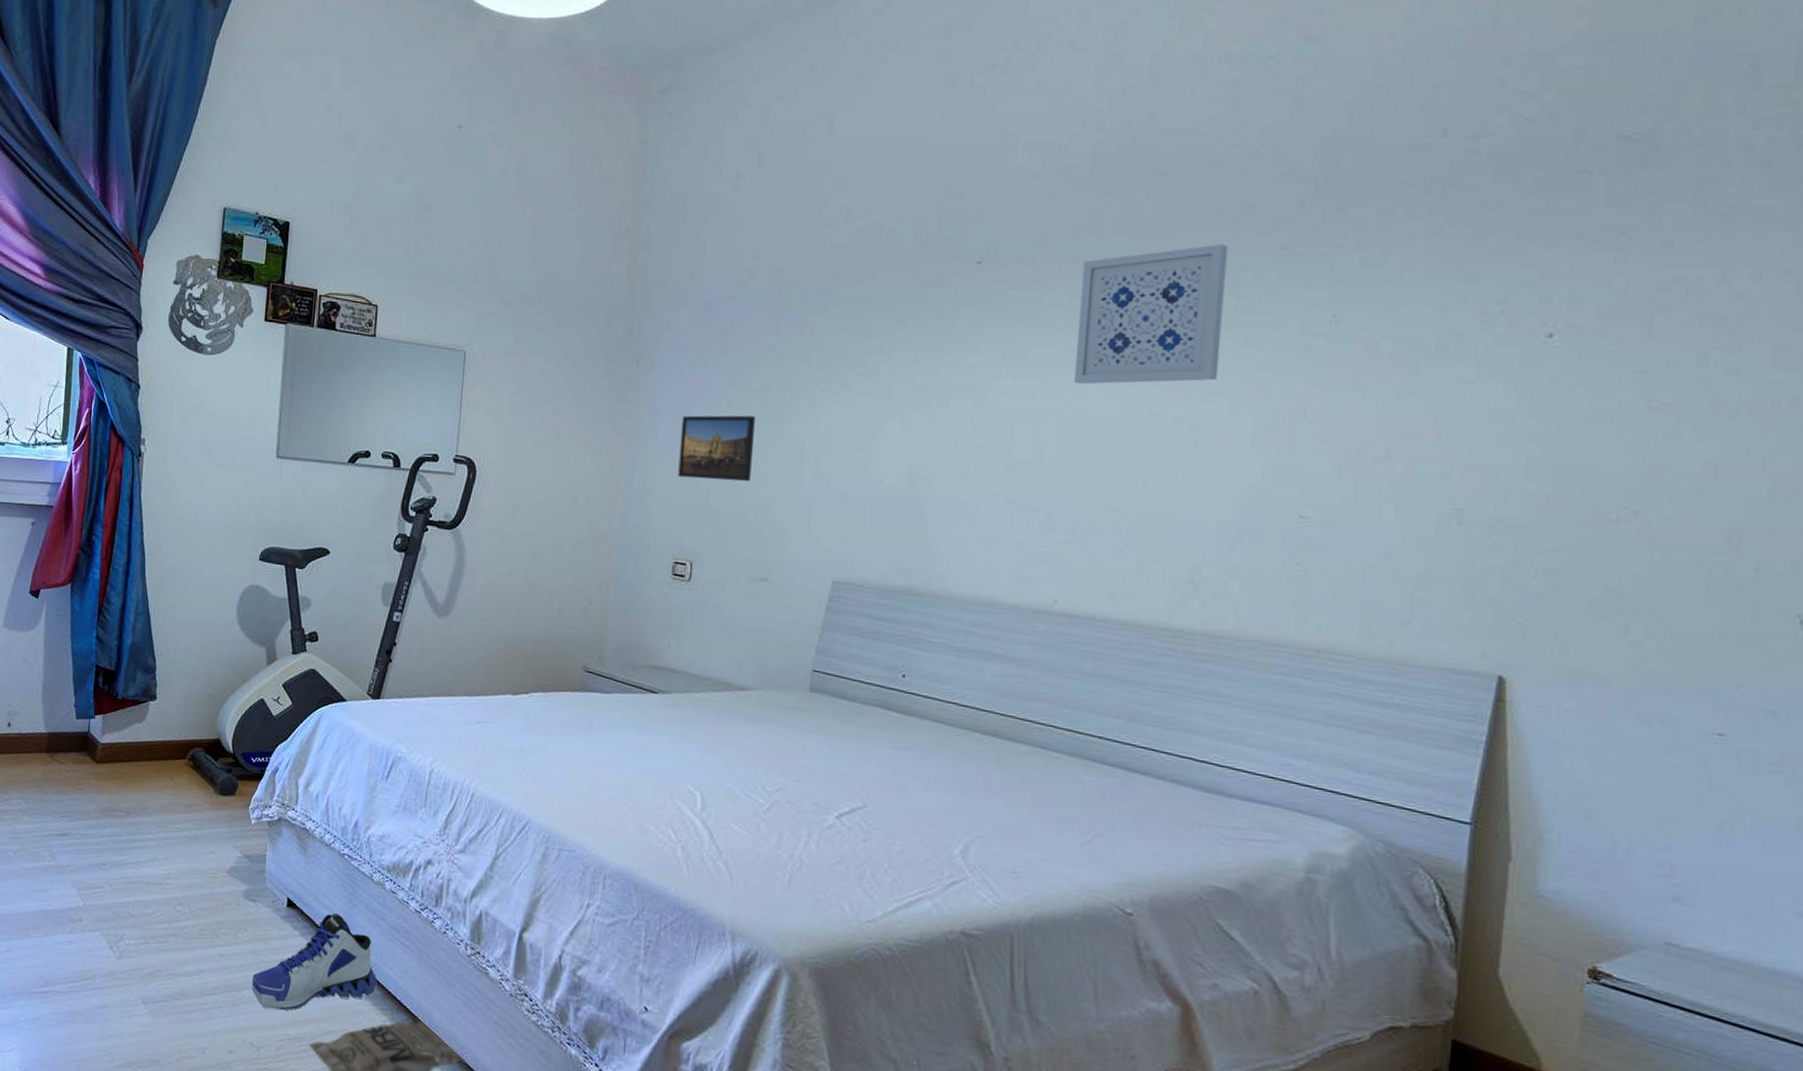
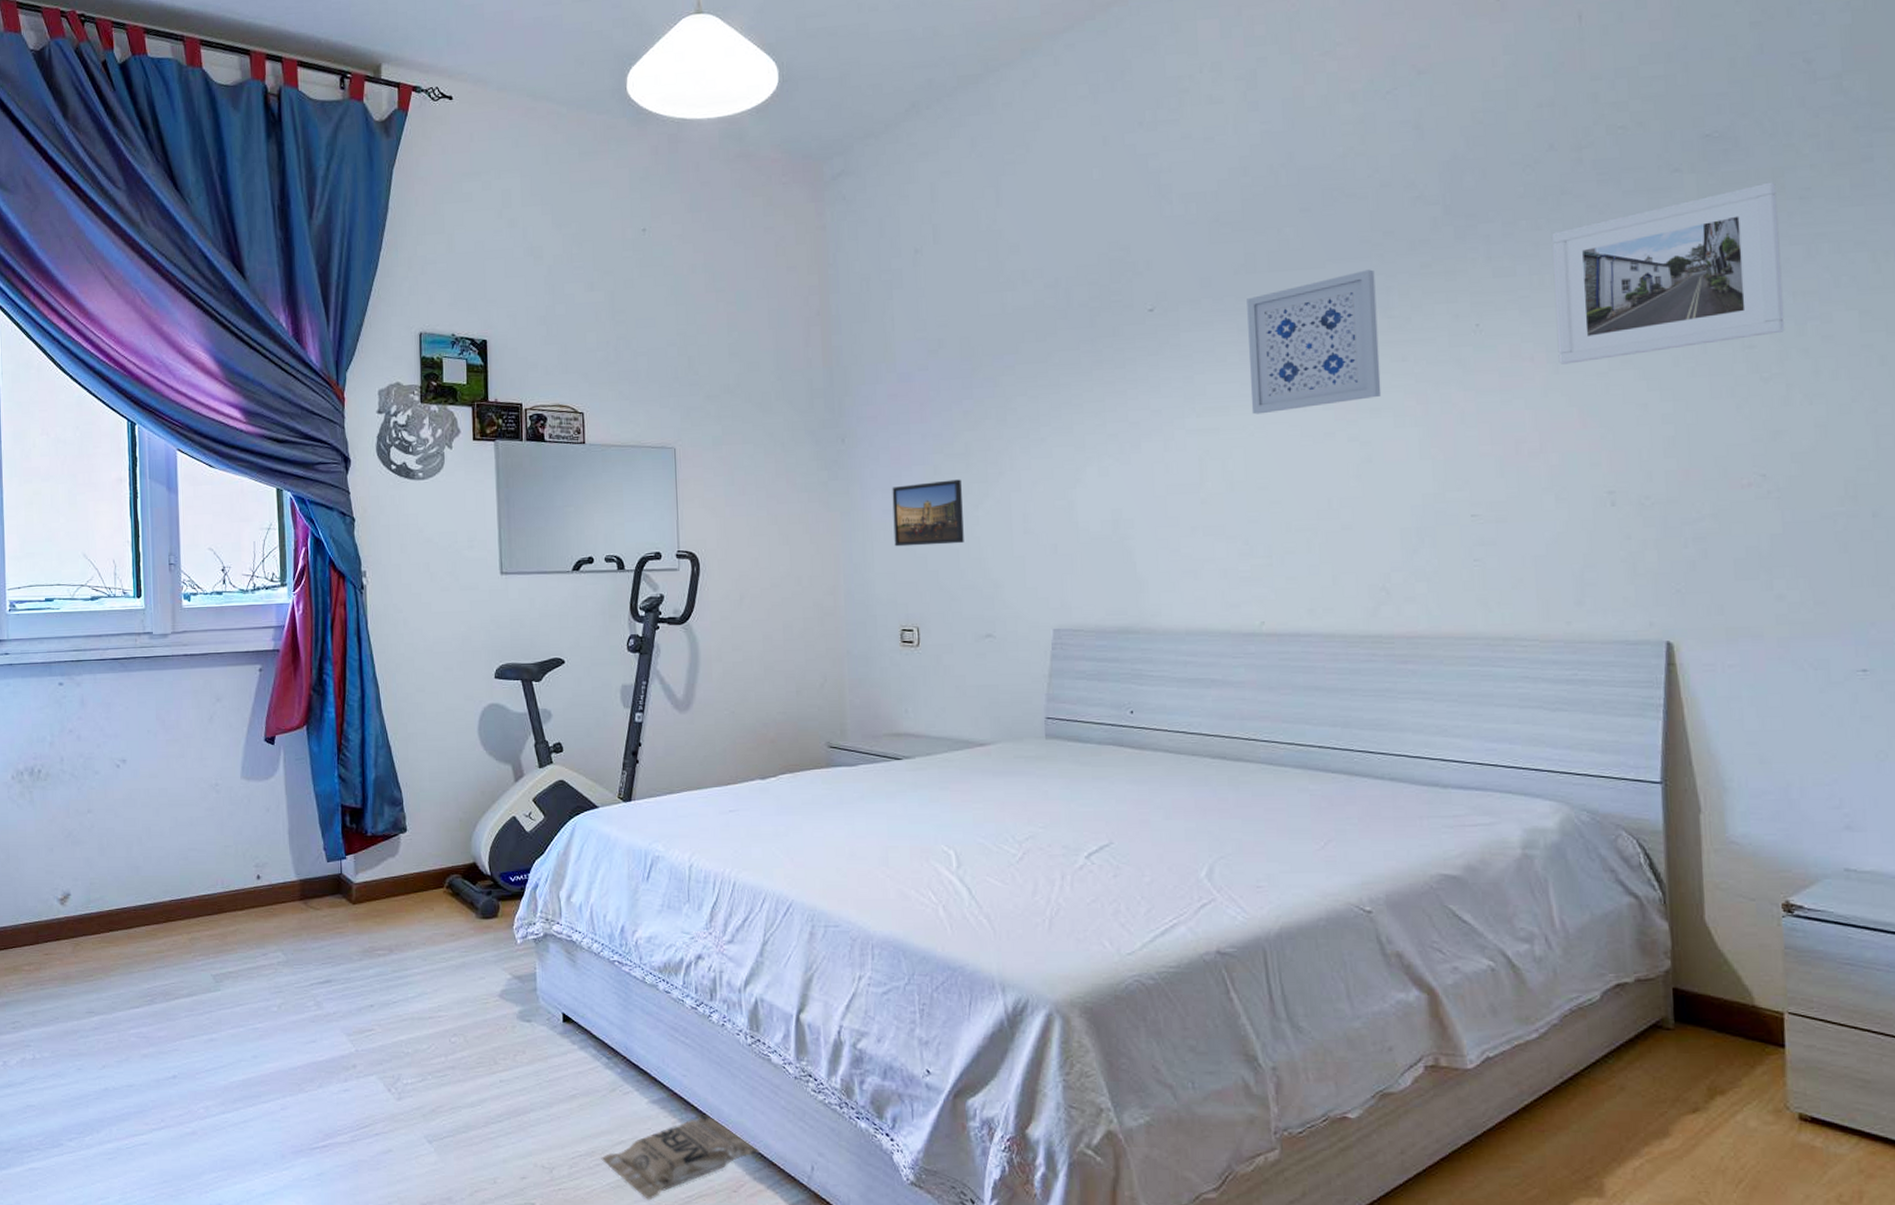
sneaker: present [251,913,377,1011] -> none [536,1022,662,1128]
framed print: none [1420,194,1697,368] -> present [1552,182,1785,365]

